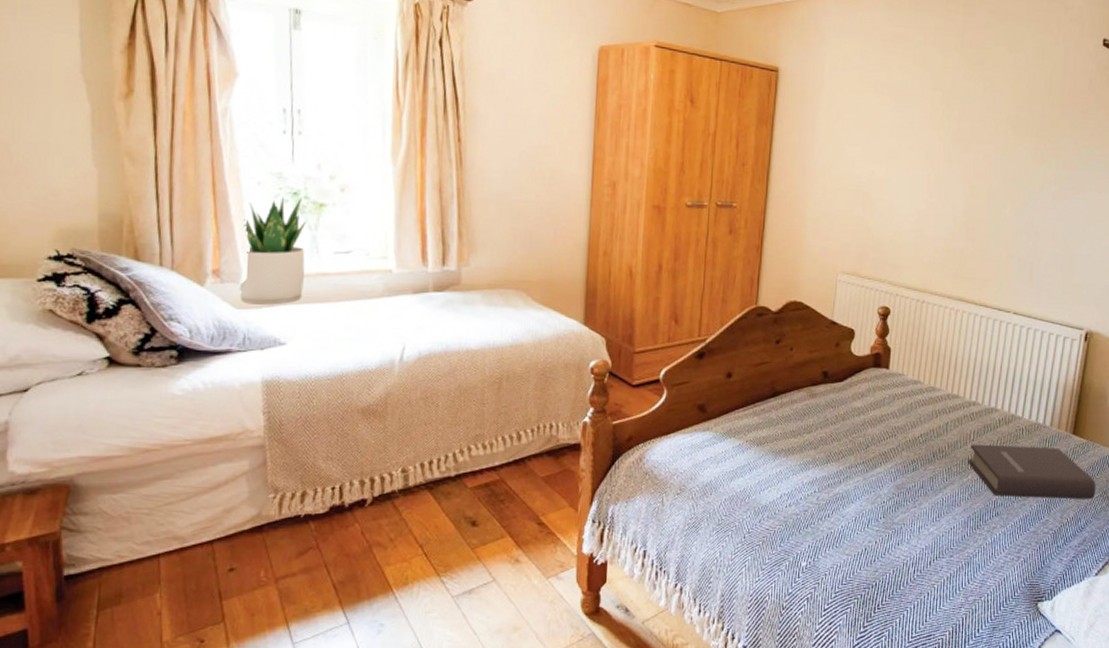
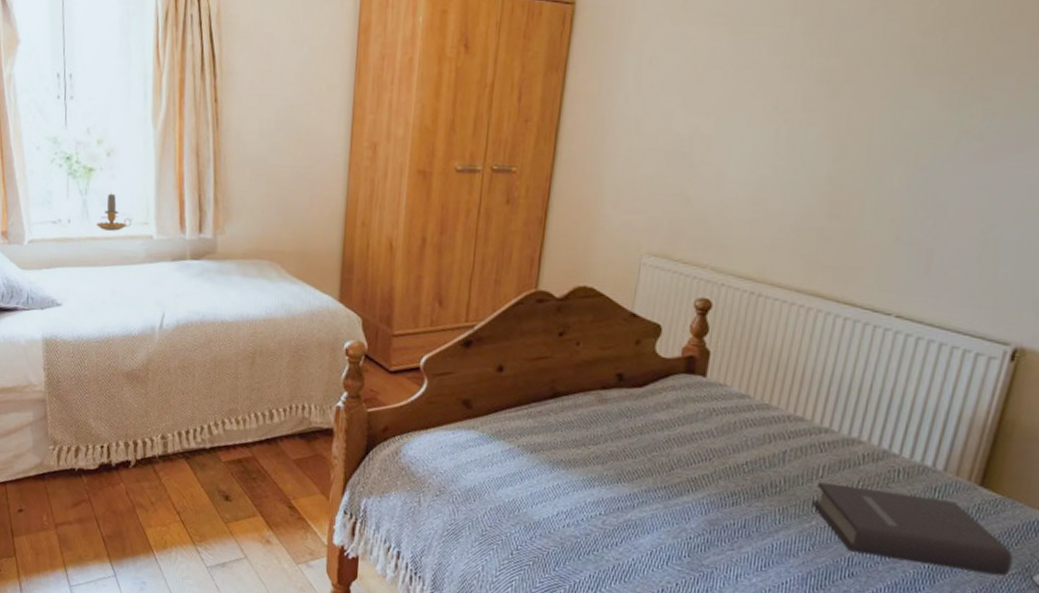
planter: present [239,196,307,305] -> none [23,160,78,267]
candle: none [328,228,368,266] -> present [97,193,131,231]

